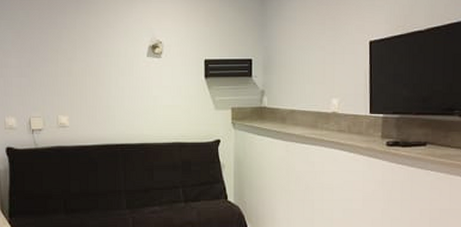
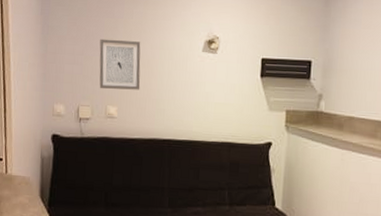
wall art: none [45,50,89,99] -> present [99,38,141,90]

